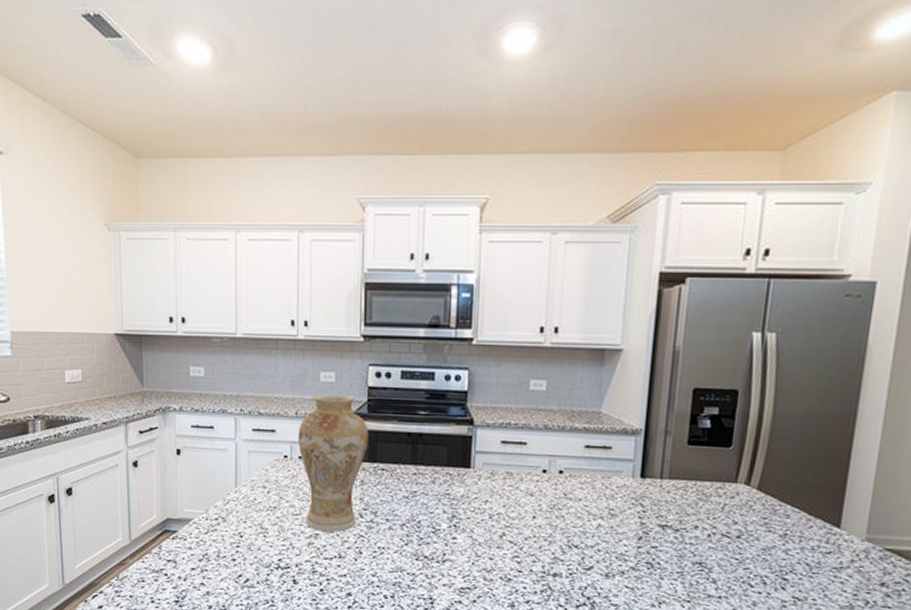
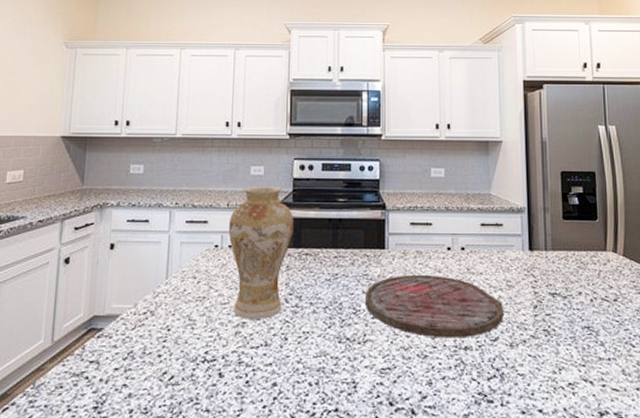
cutting board: none [445,496,602,564] -> present [364,274,503,338]

